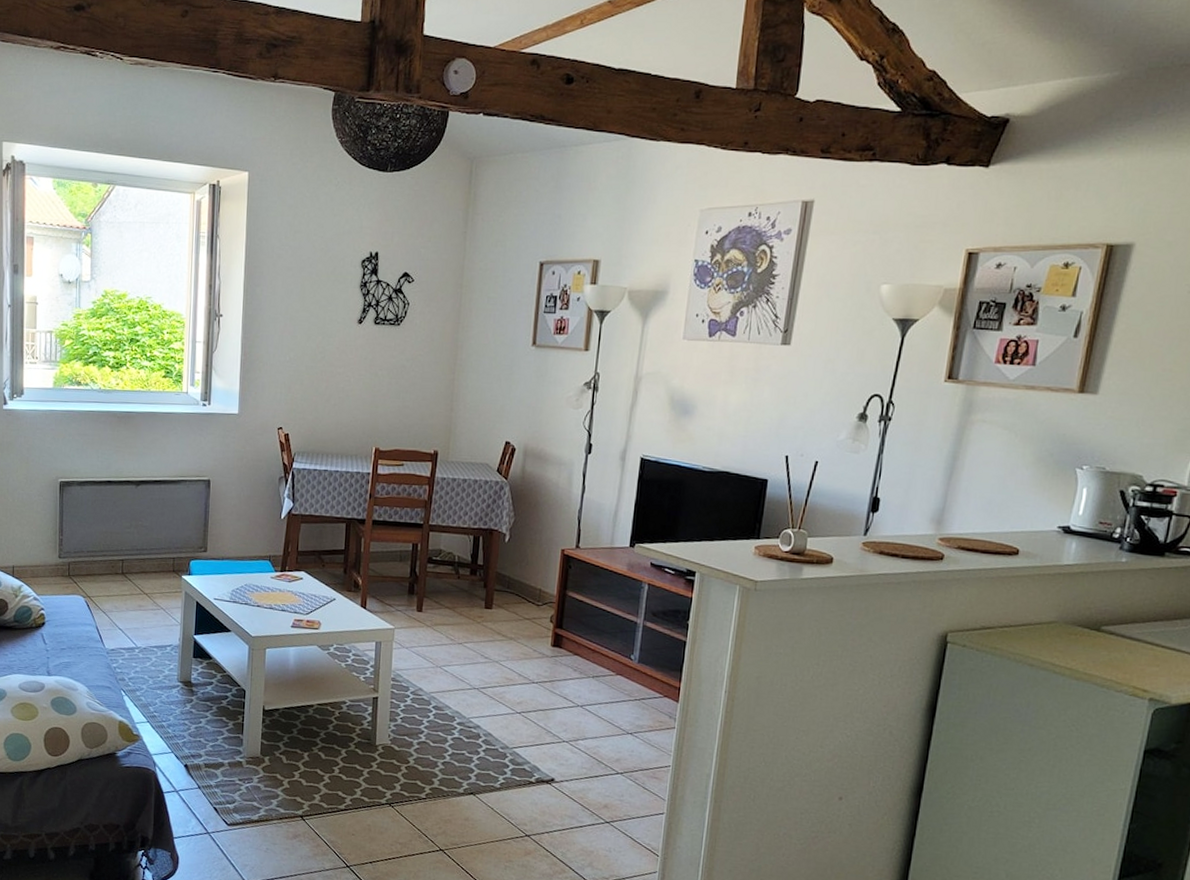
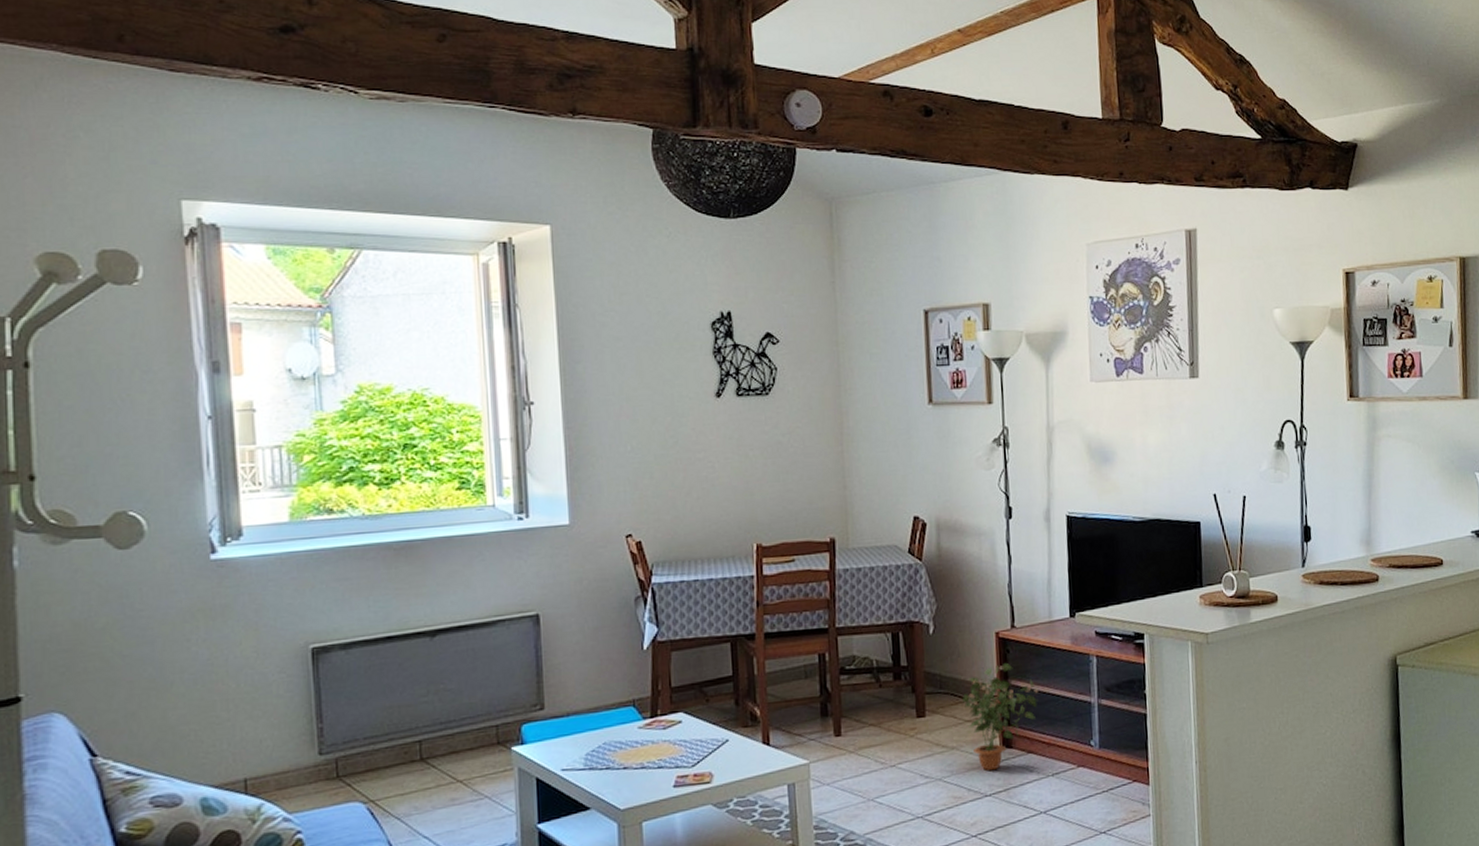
potted plant: none [525,576,591,664] -> present [963,662,1039,771]

